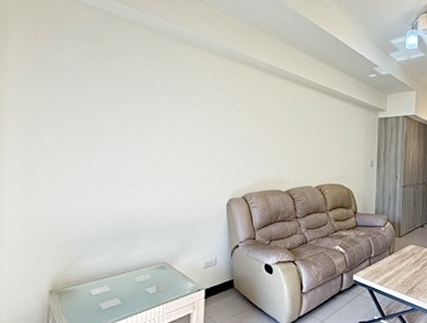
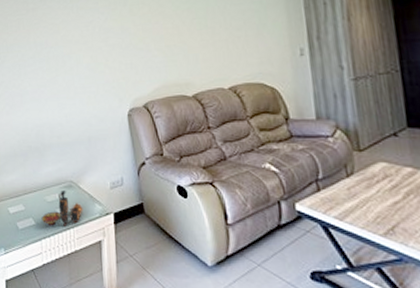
vase: none [129,271,175,304] -> present [41,191,83,227]

